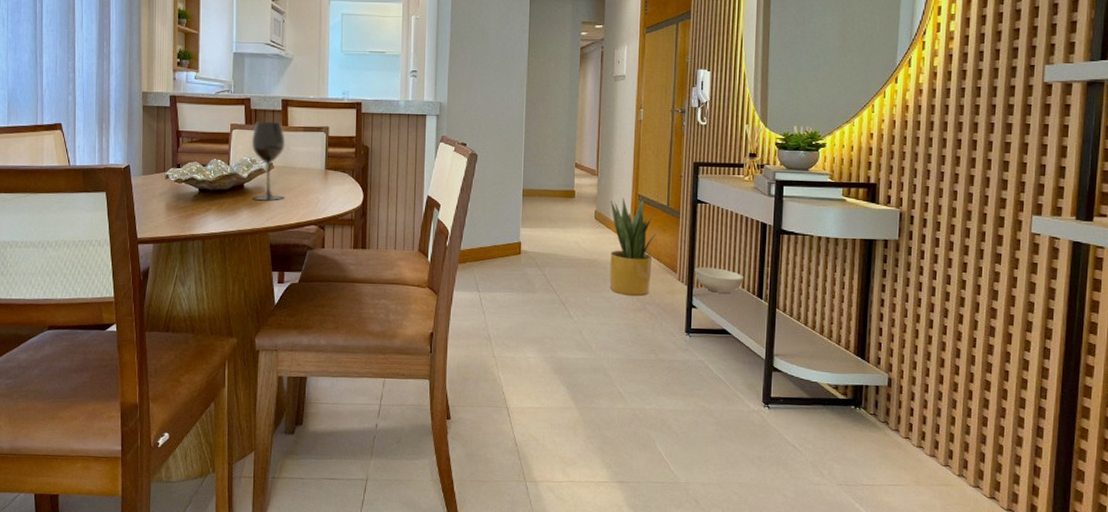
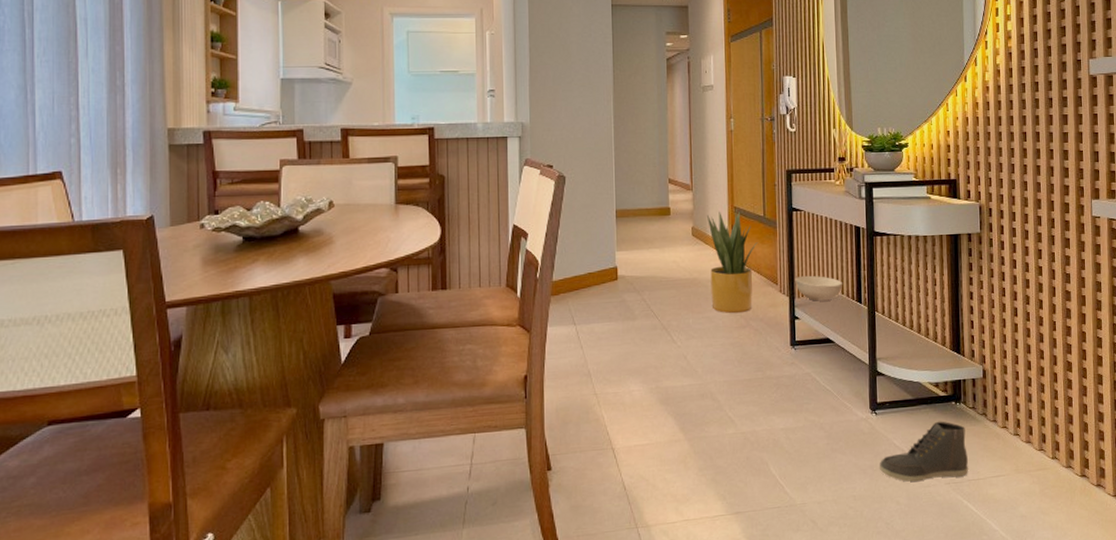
wineglass: present [251,122,285,201] -> none [306,155,348,245]
sneaker: none [767,423,864,480] -> present [879,421,968,482]

